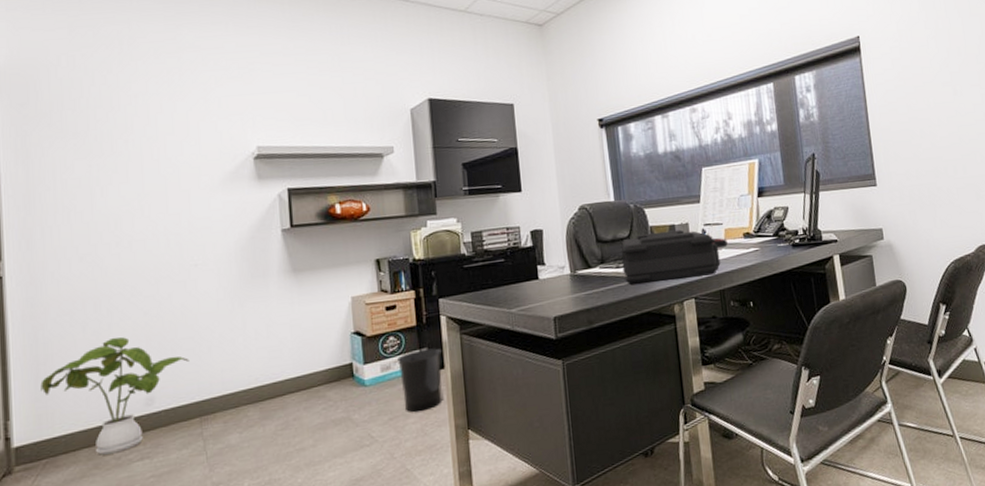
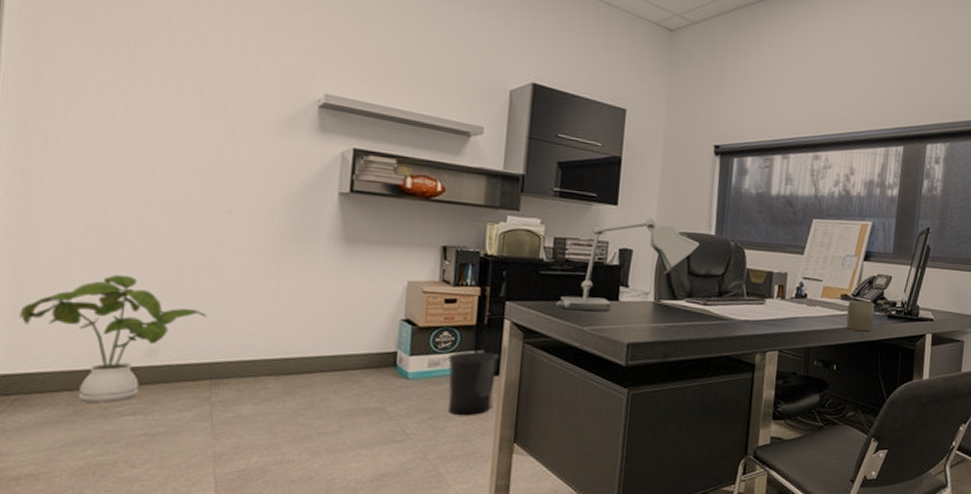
books: none [291,190,337,217] -> present [353,154,408,186]
desk lamp: none [483,197,602,297] -> present [555,217,700,312]
briefcase: present [621,229,728,285] -> none [709,274,823,330]
mug: none [751,235,780,265] -> present [846,300,875,331]

